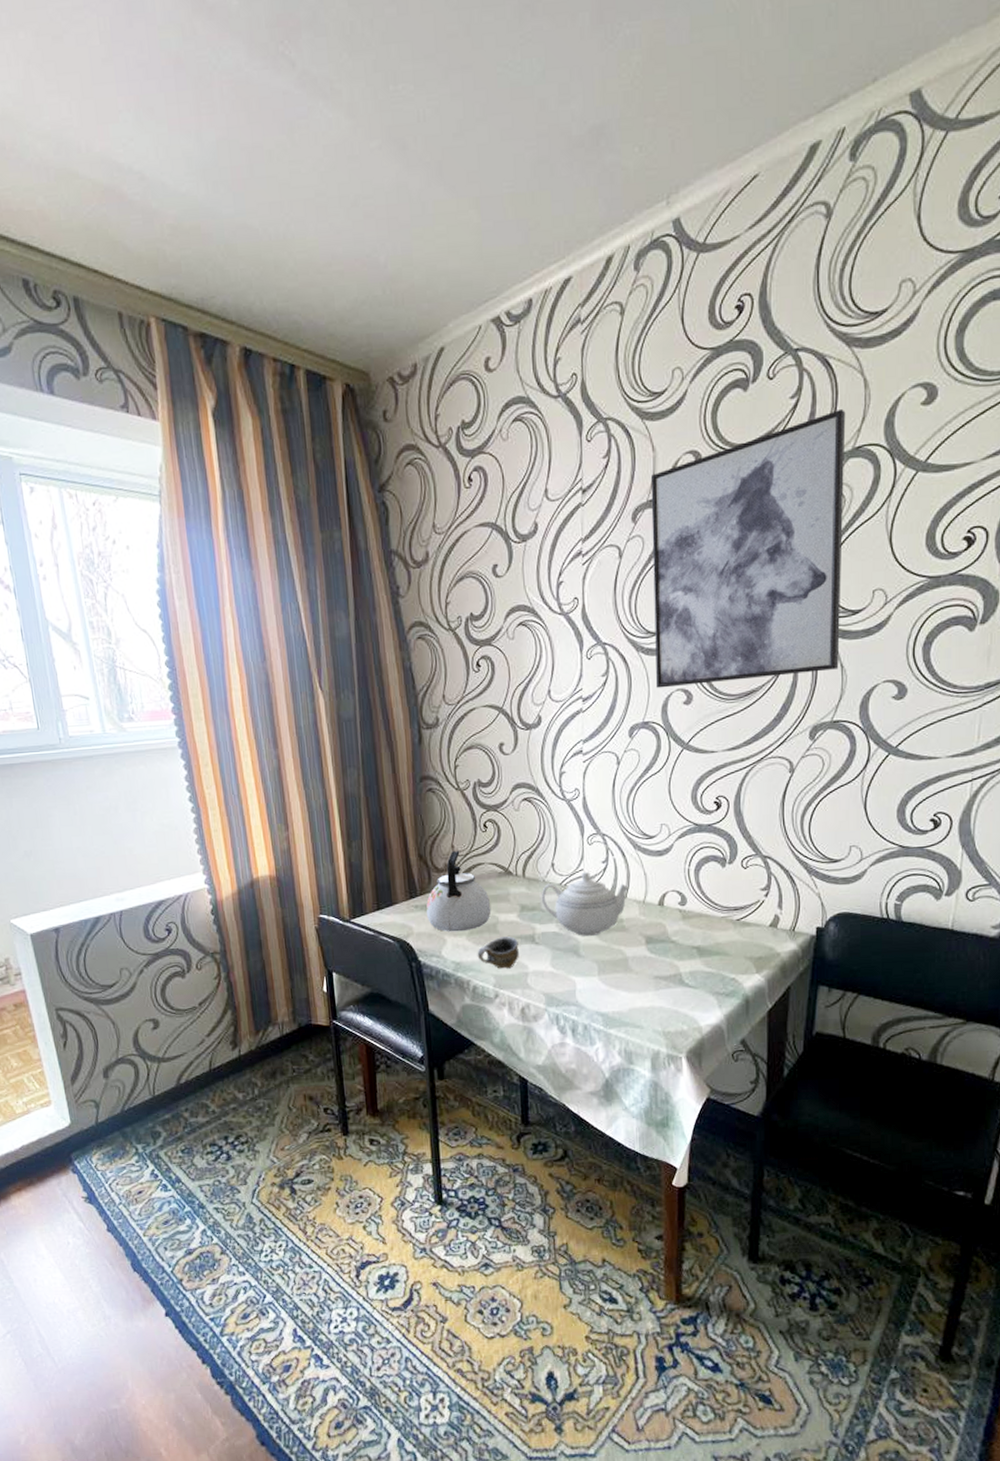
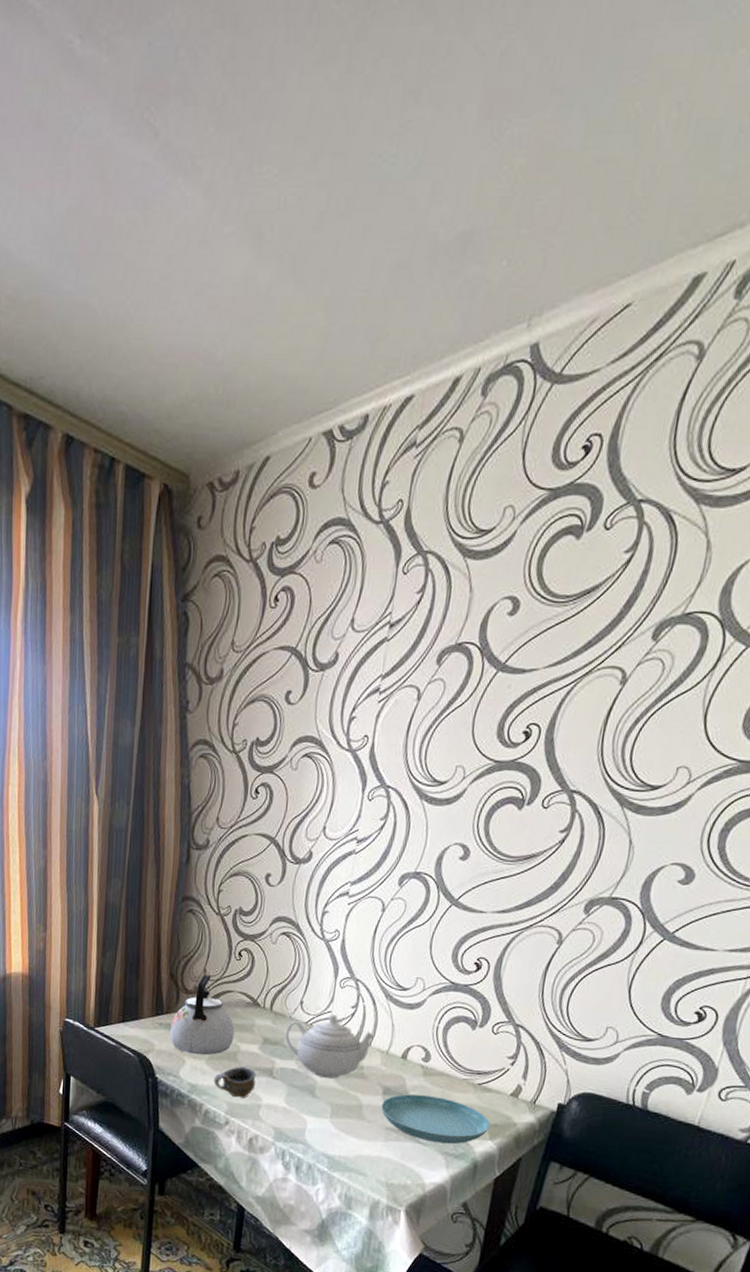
saucer: none [646,938,755,984] -> present [381,1094,491,1144]
wall art: present [650,408,846,689] -> none [433,569,682,845]

